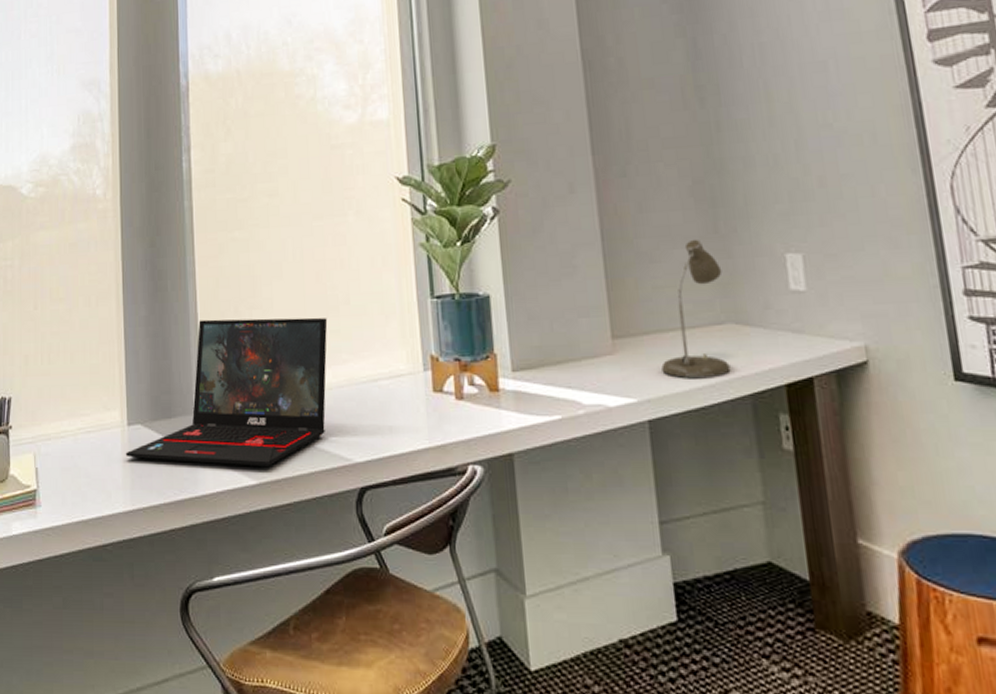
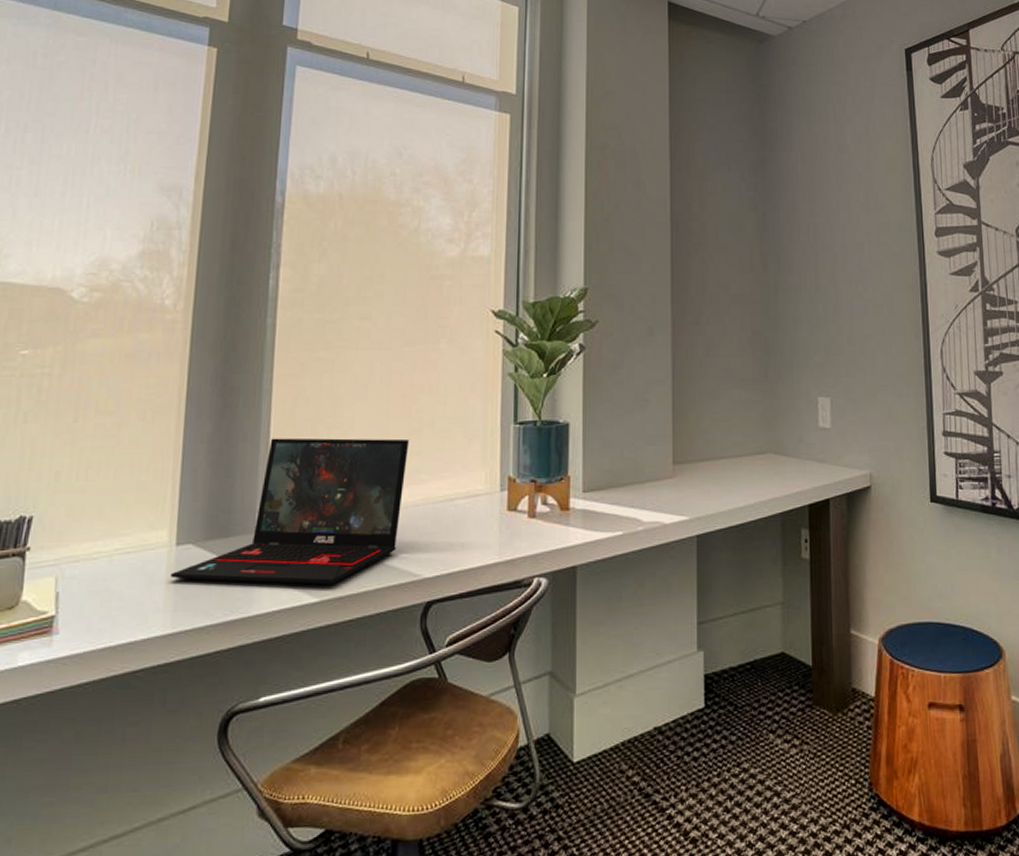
desk lamp: present [661,239,731,378] -> none [712,381,768,499]

